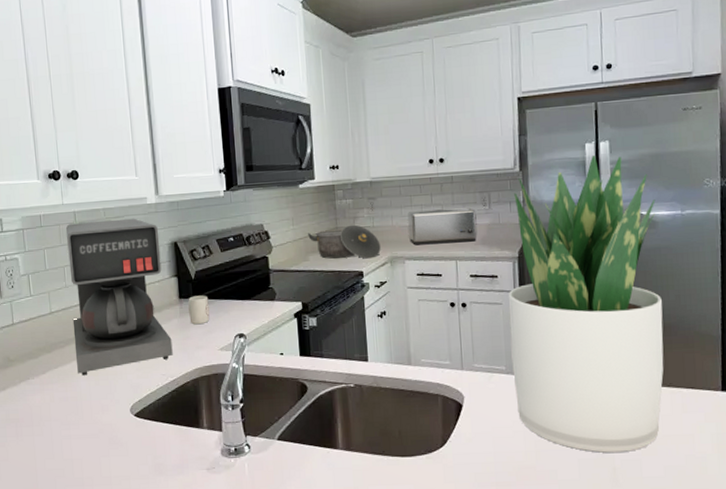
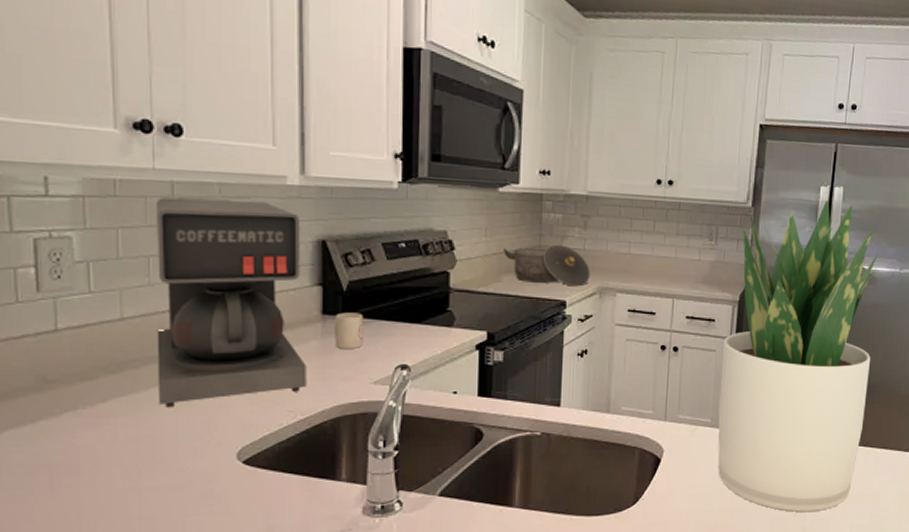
toaster: present [408,208,477,245] -> none [624,237,701,279]

